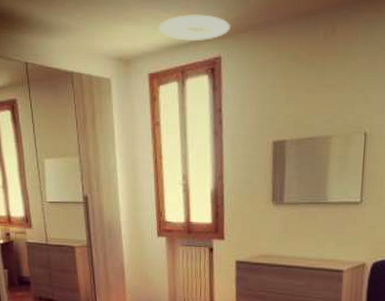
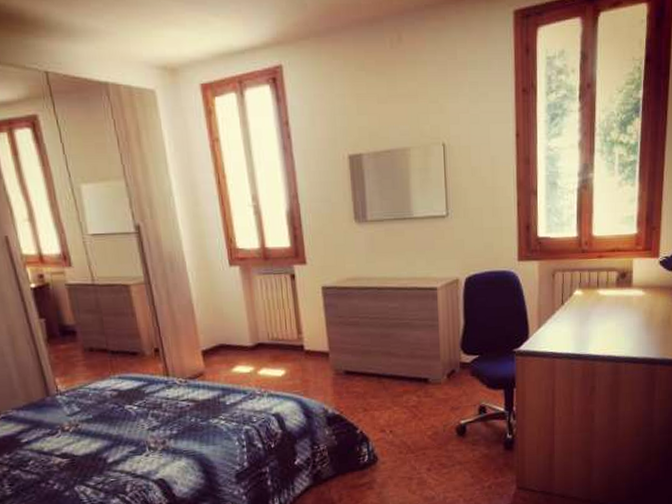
ceiling light: present [158,14,230,41] -> none [207,19,289,48]

